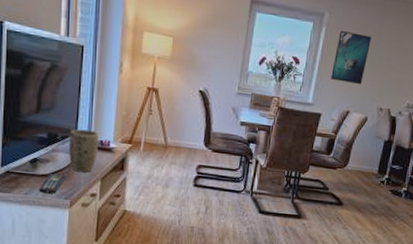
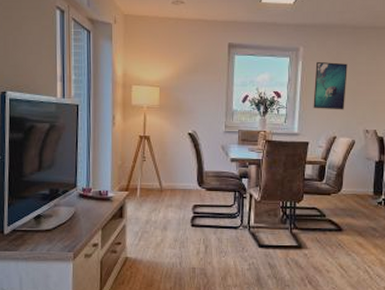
remote control: present [39,173,67,194] -> none [43,227,69,248]
plant pot: present [69,129,98,173] -> none [70,182,97,223]

